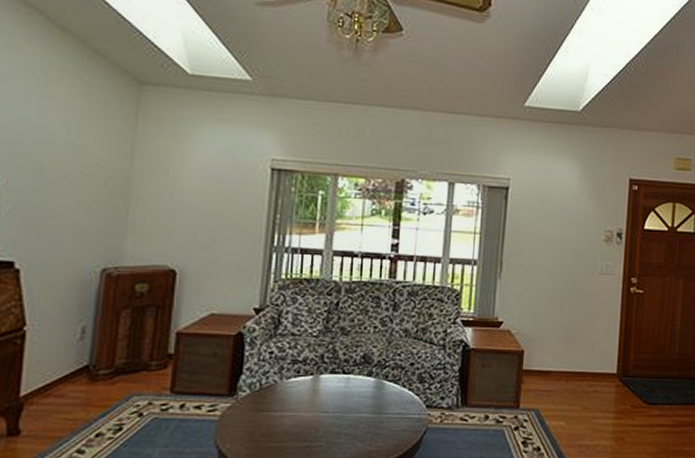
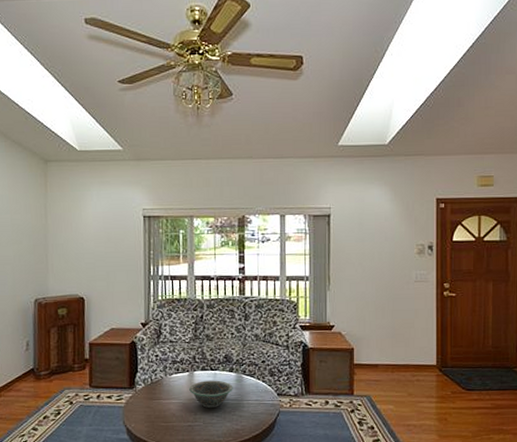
decorative bowl: none [311,387,370,424] -> present [189,380,233,409]

